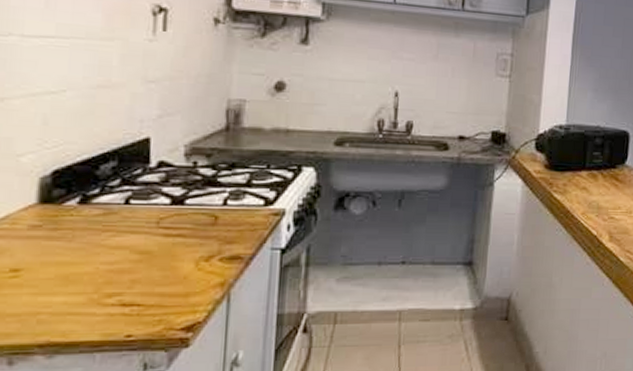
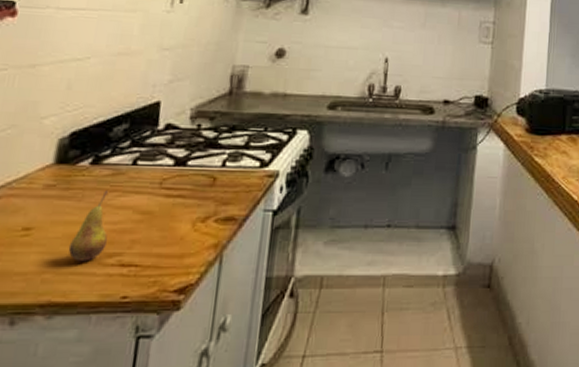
fruit: none [63,229,106,302] -> present [68,189,108,262]

